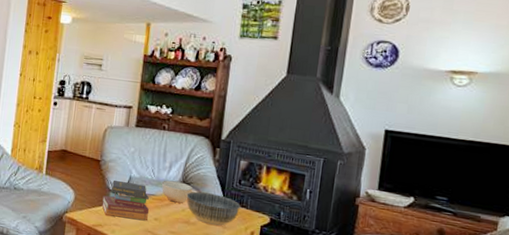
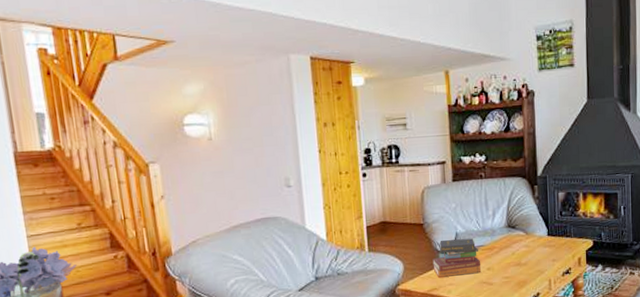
bowl: present [161,180,194,203] -> none [488,226,519,248]
bowl: present [186,191,241,226] -> none [514,230,565,261]

